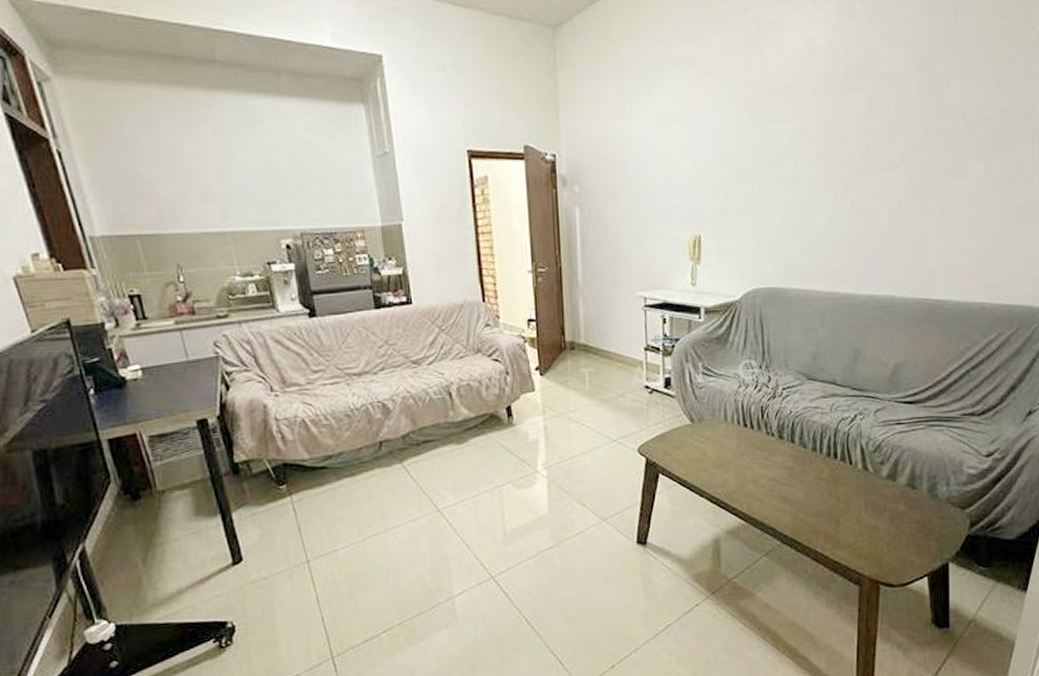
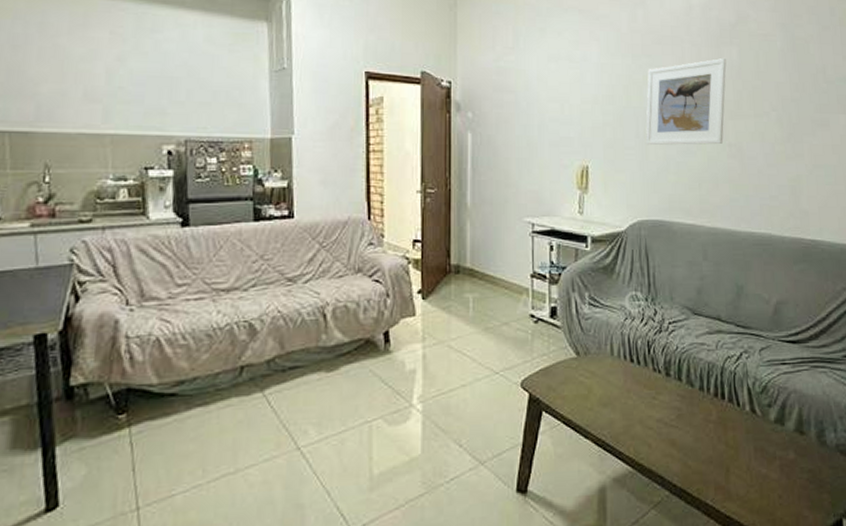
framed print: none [761,107,853,210] -> present [645,58,727,146]

